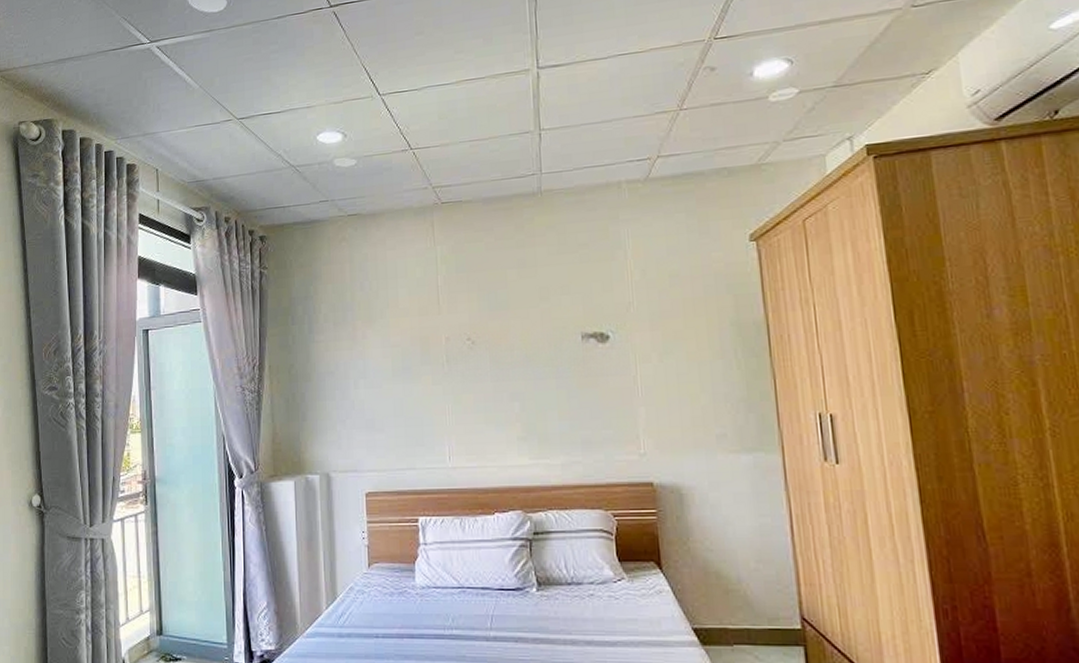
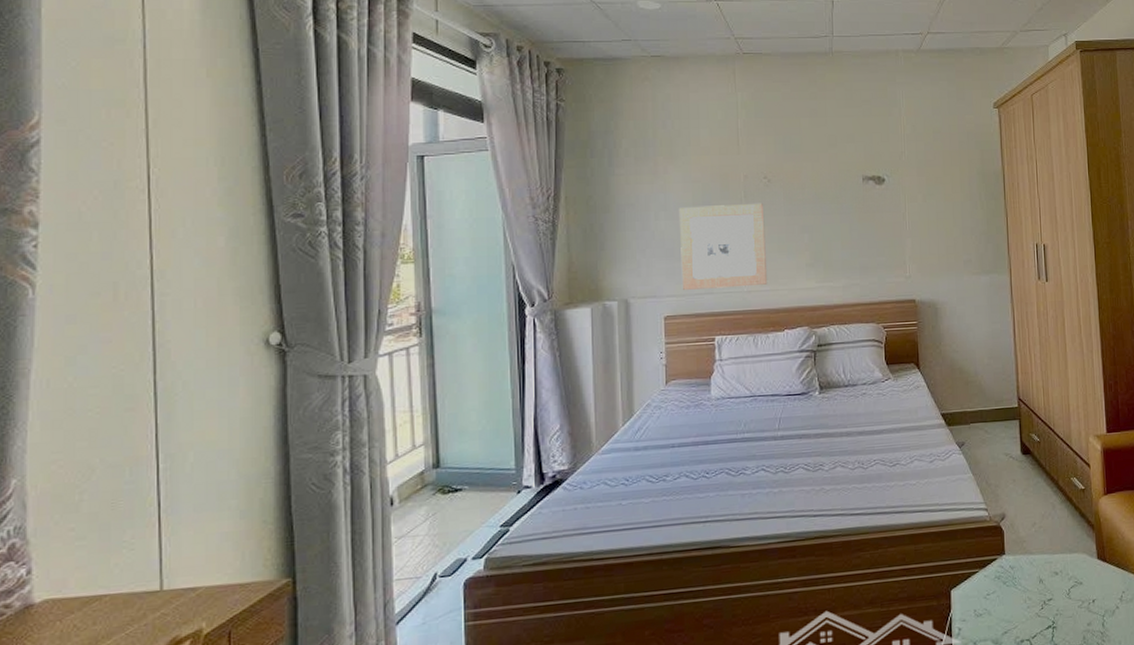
wall art: none [378,367,475,464] -> present [678,202,768,290]

